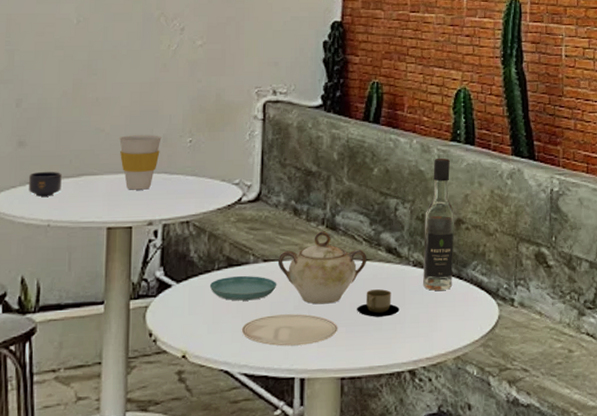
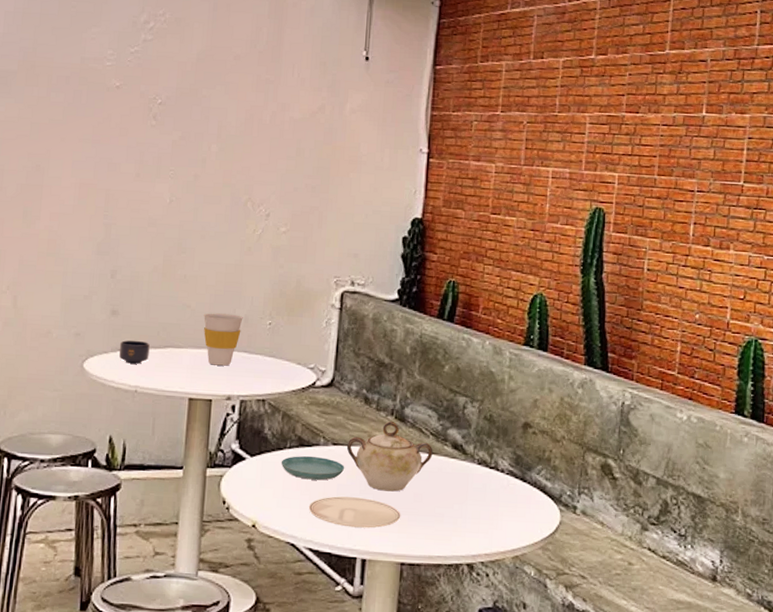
cup: present [357,289,400,317] -> none [420,482,462,510]
bottle: present [422,158,455,291] -> none [486,361,523,491]

